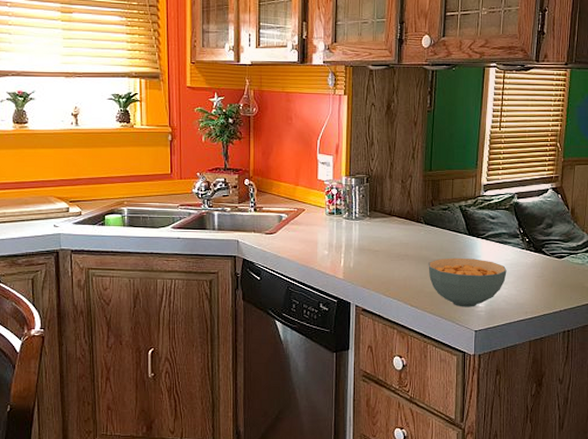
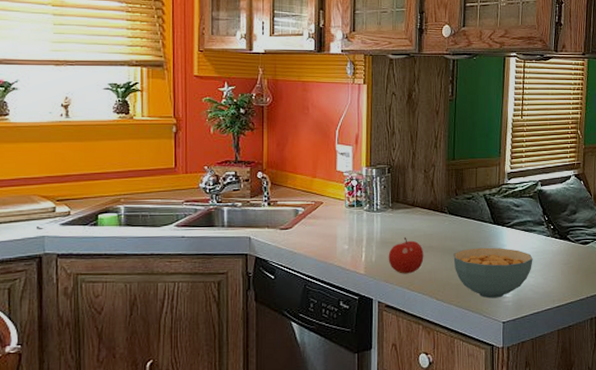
fruit: none [365,245,400,280] -> present [388,237,424,274]

